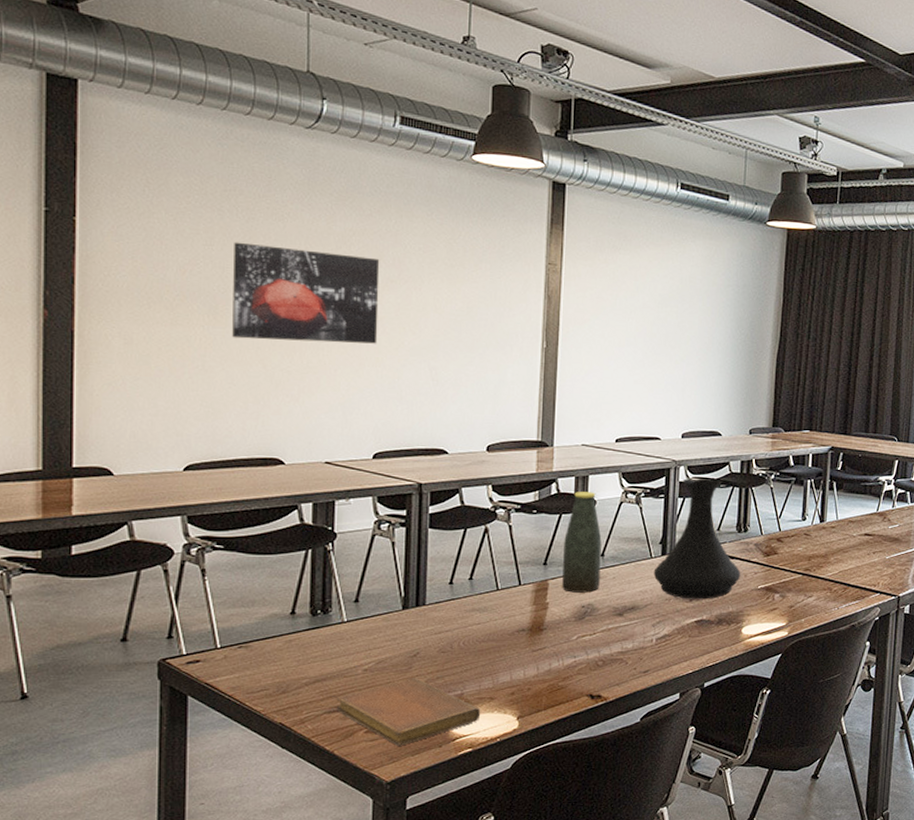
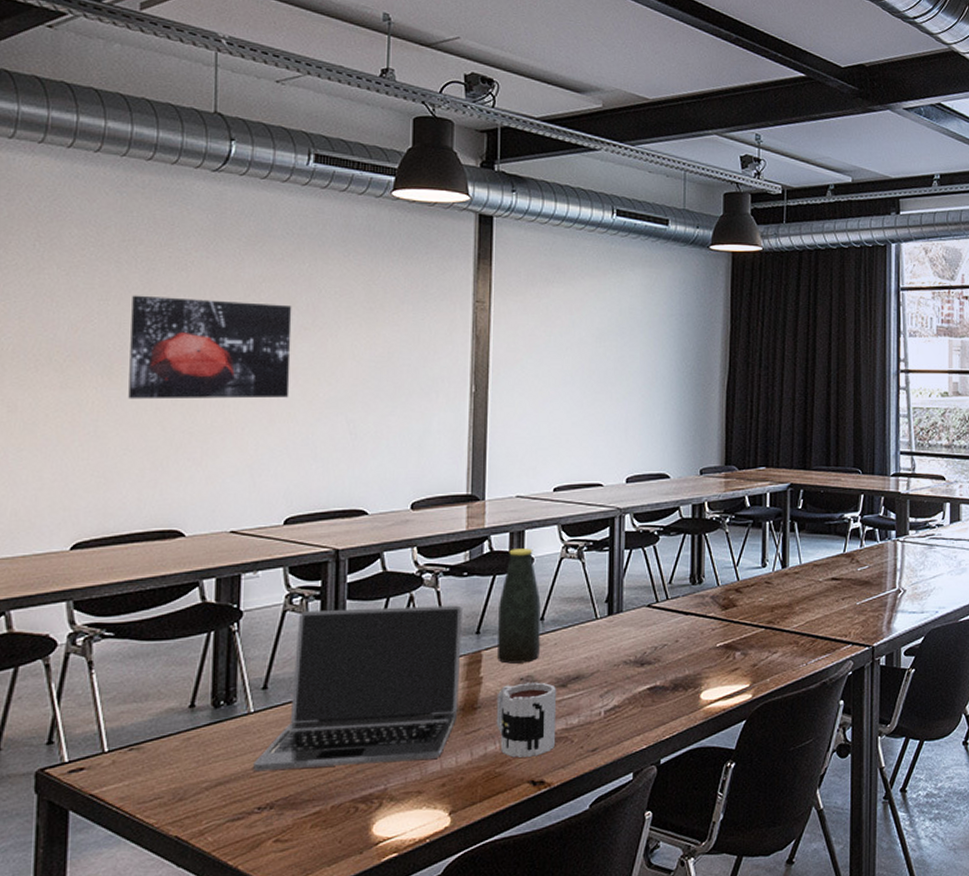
notebook: present [336,678,481,746] -> none [241,773,408,855]
laptop: none [347,536,531,673] -> present [253,605,462,772]
mug: none [560,610,613,674] -> present [496,682,556,758]
vase: present [653,478,741,599] -> none [599,525,697,663]

